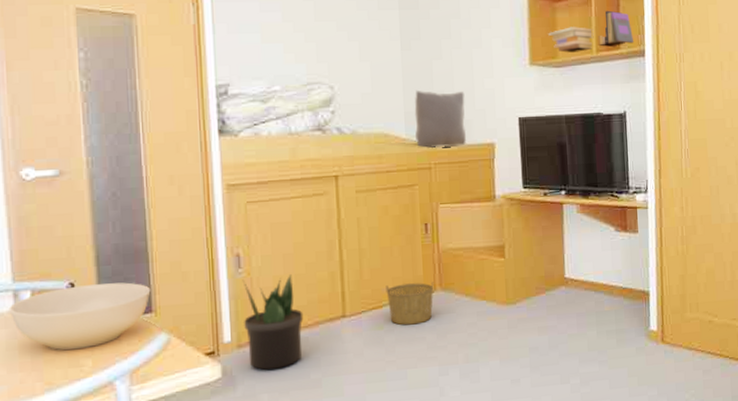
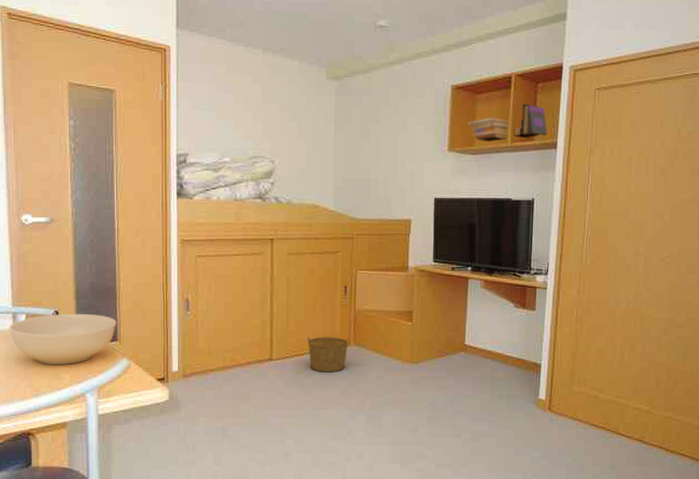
planter: present [242,274,304,370] -> none [189,320,238,398]
pillow: present [414,90,467,149] -> none [342,168,388,221]

